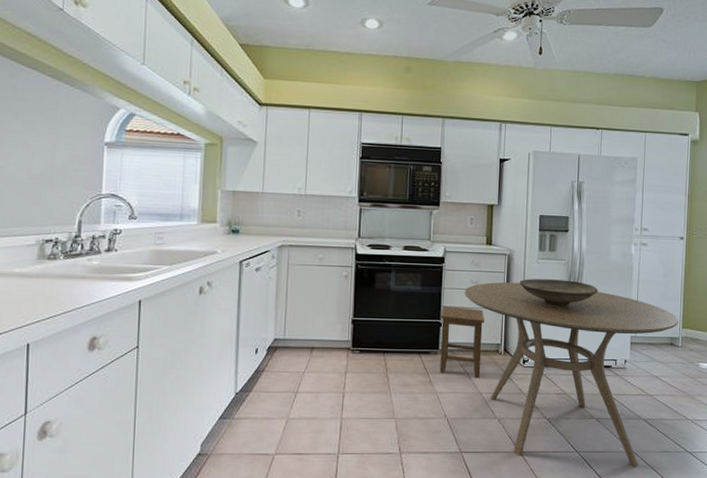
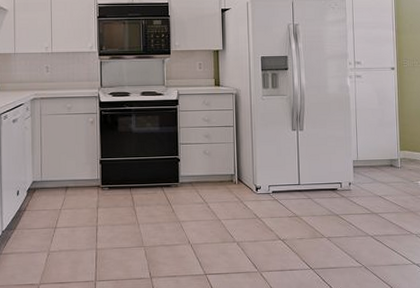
stool: present [439,305,484,379] -> none [179,143,218,207]
dining table: present [464,282,678,468] -> none [198,118,396,281]
decorative bowl: present [519,279,598,306] -> none [247,113,319,137]

